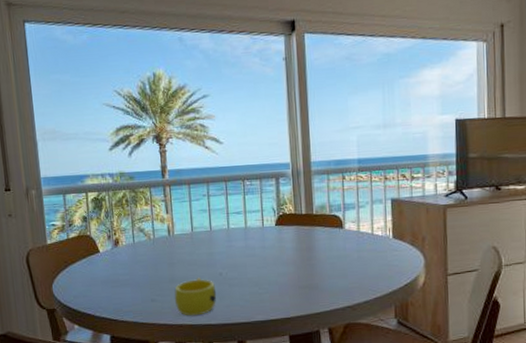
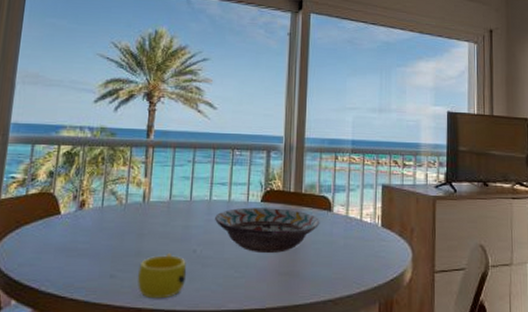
decorative bowl: none [235,229,333,271] -> present [215,207,320,253]

